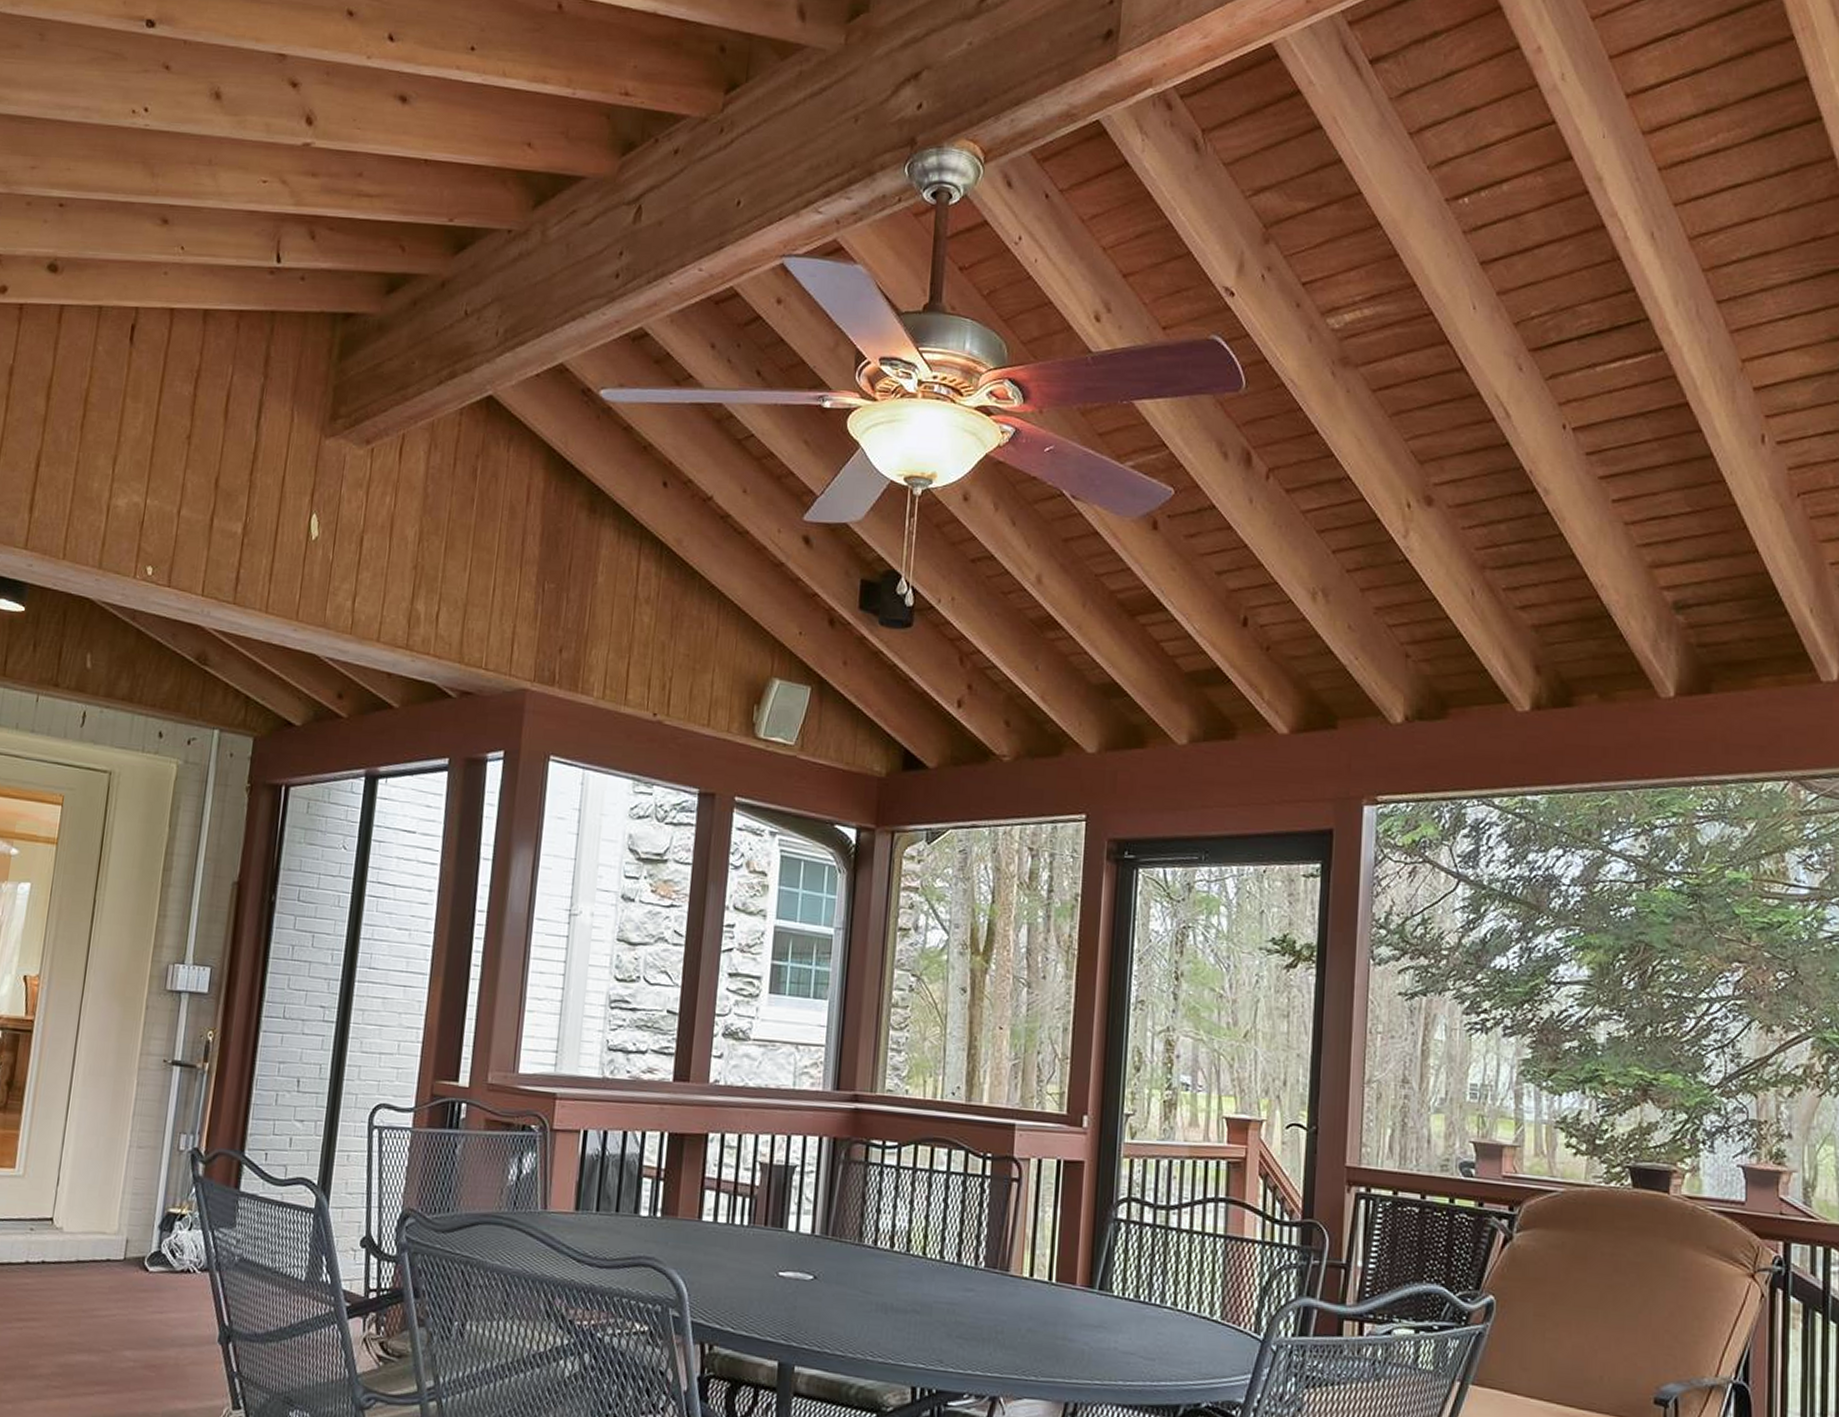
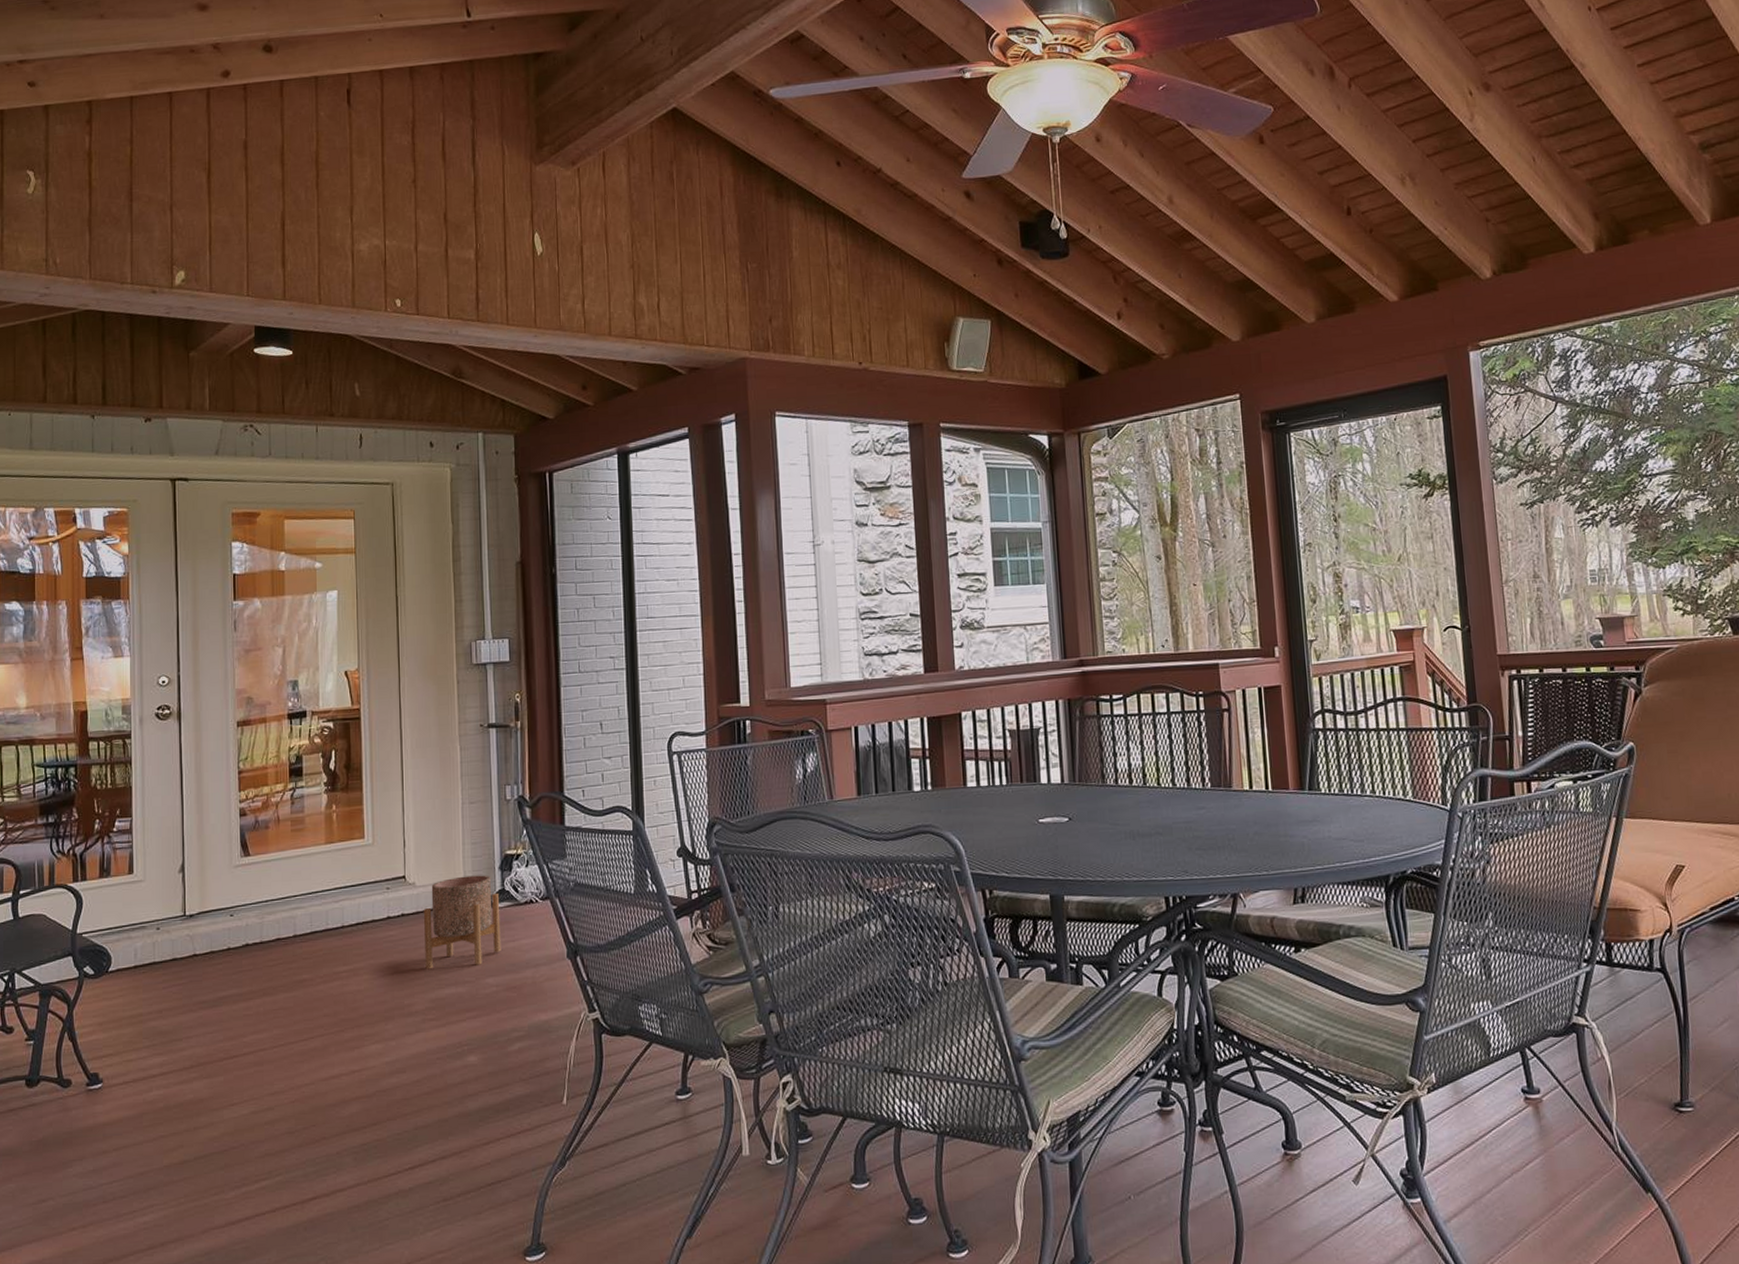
planter: none [58,1229,154,1334] -> present [423,875,501,970]

